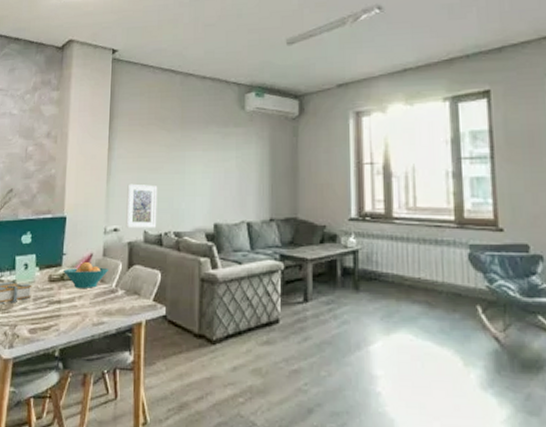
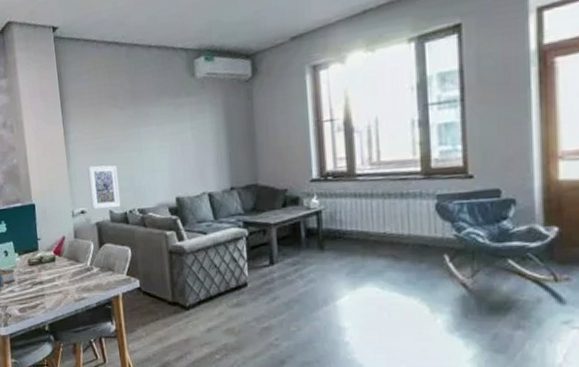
fruit bowl: present [63,262,108,288] -> none [40,245,81,269]

